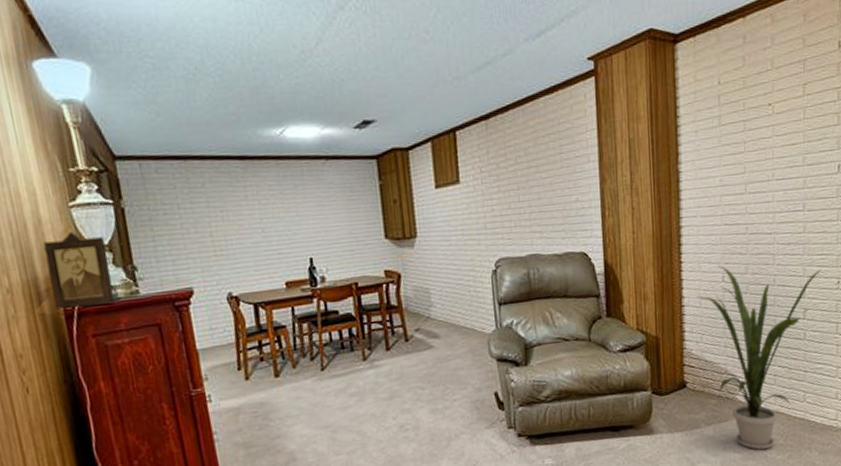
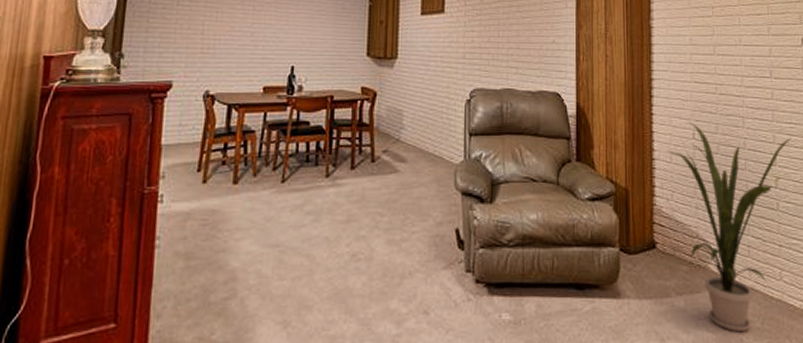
photo frame: present [43,231,121,309] -> none [35,14,101,87]

